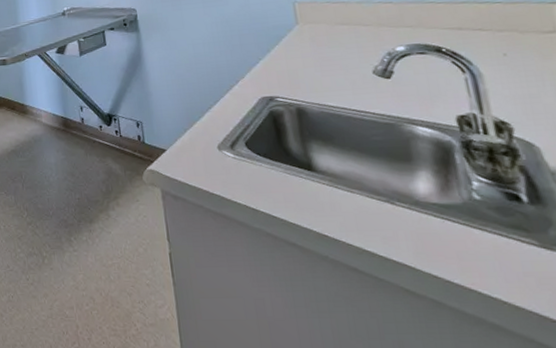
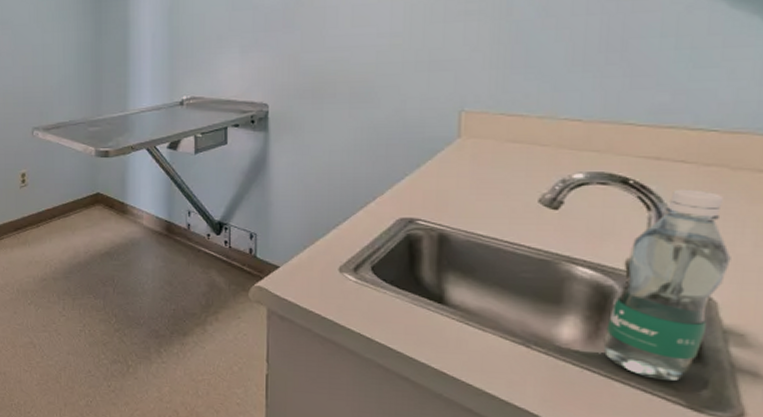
bottle: none [454,52,542,224] -> present [603,189,731,382]

